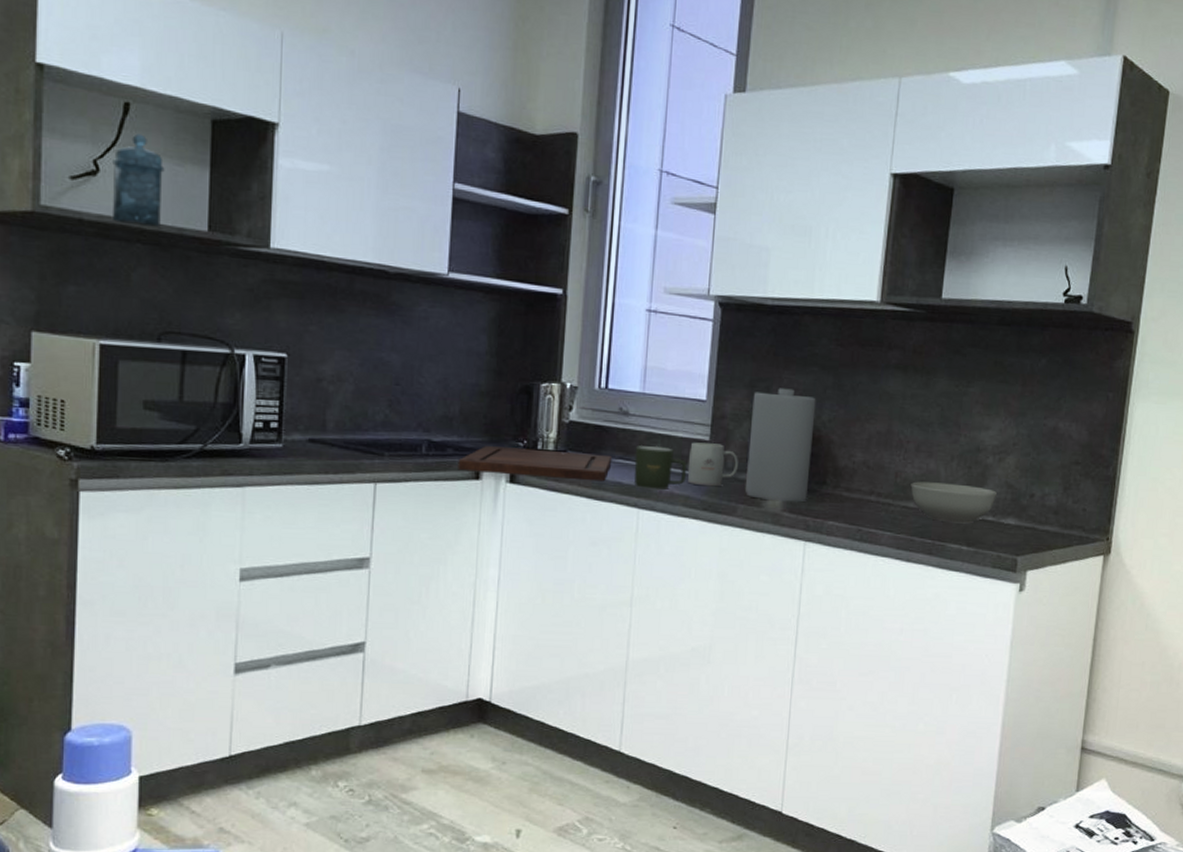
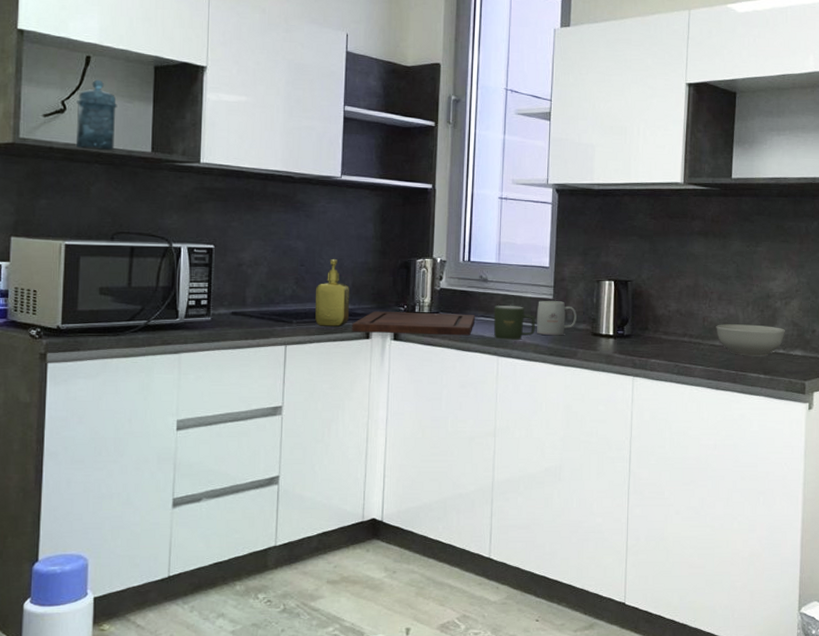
soap dispenser: none [412,377,456,464] -> present [315,258,349,328]
paper towel holder: present [745,388,816,502] -> none [583,254,637,345]

